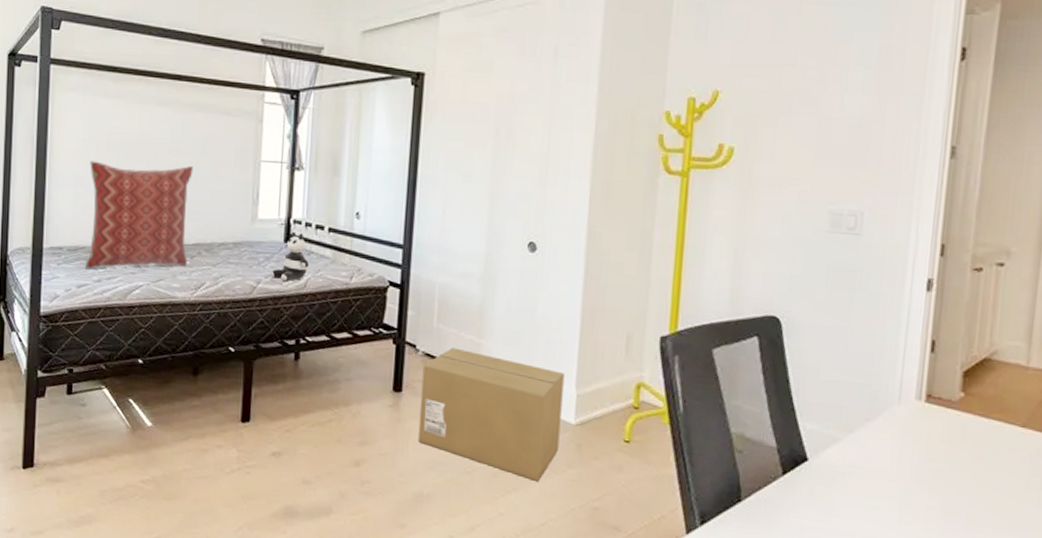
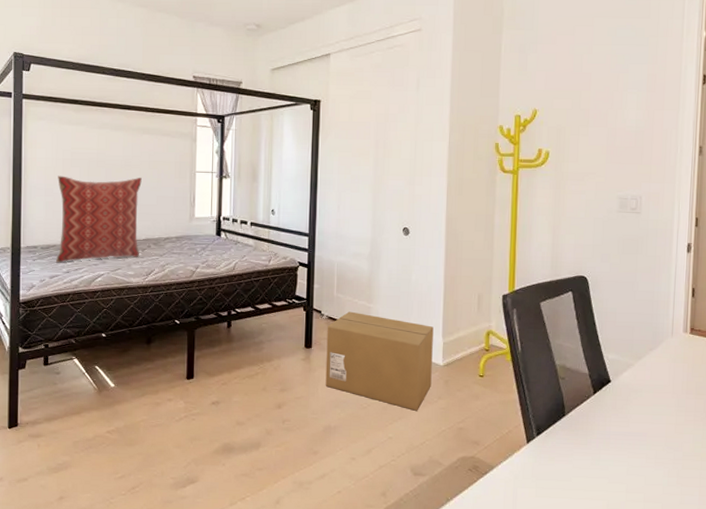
stuffed animal: present [270,231,309,282] -> none [206,226,236,266]

